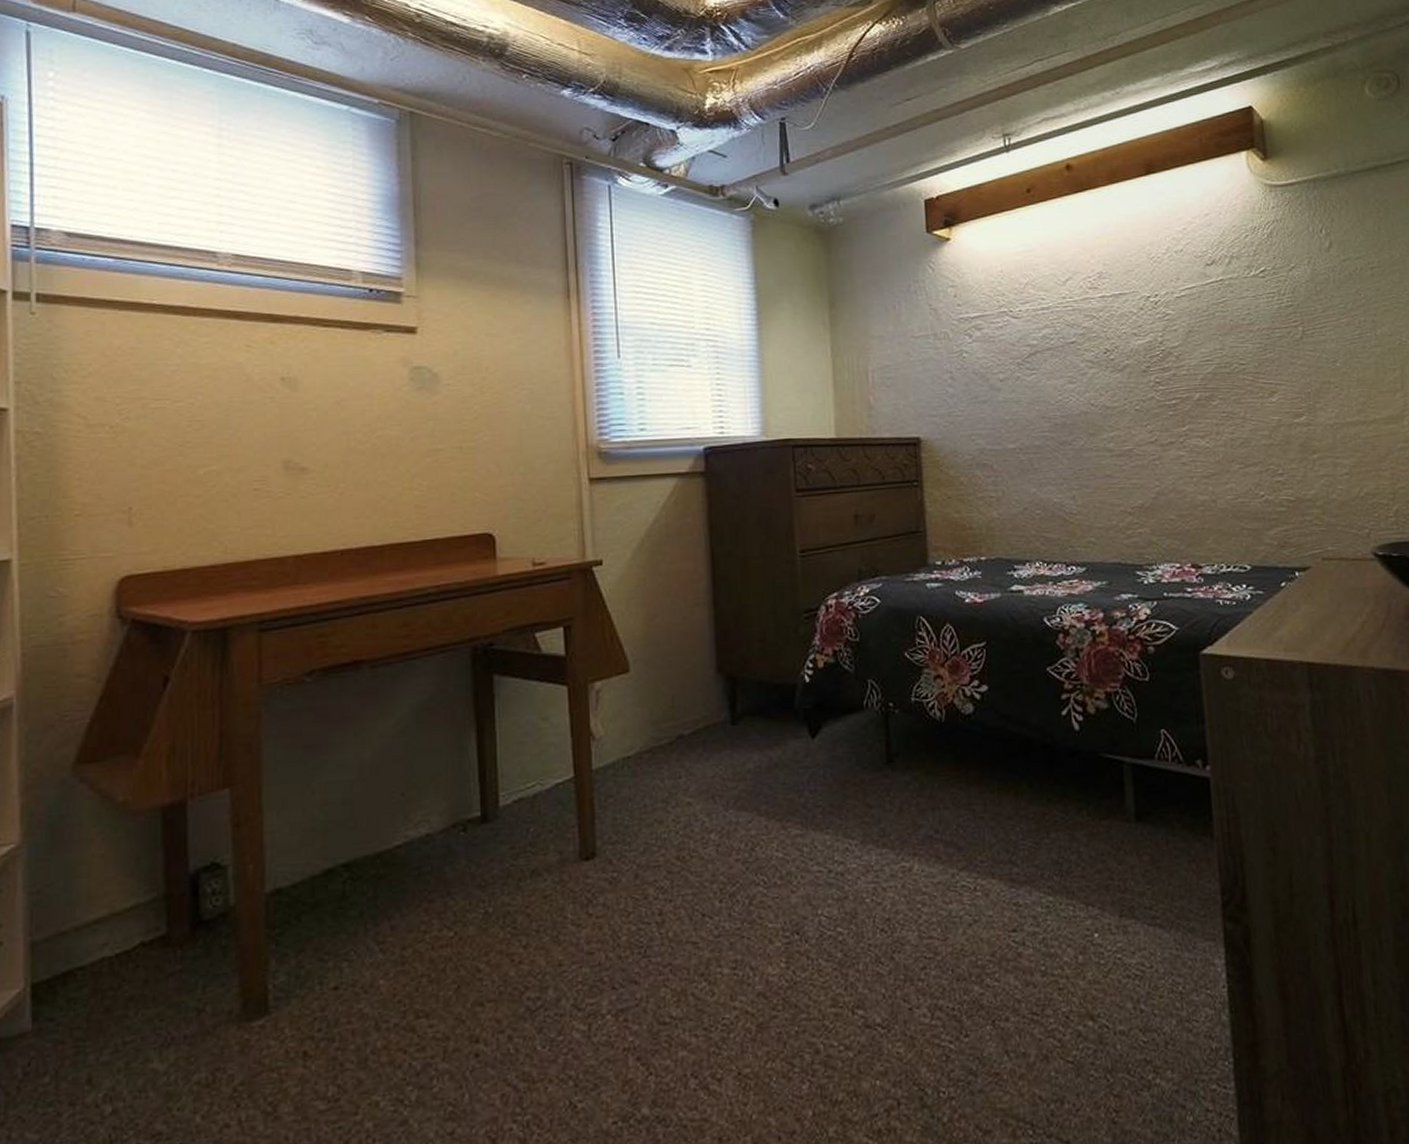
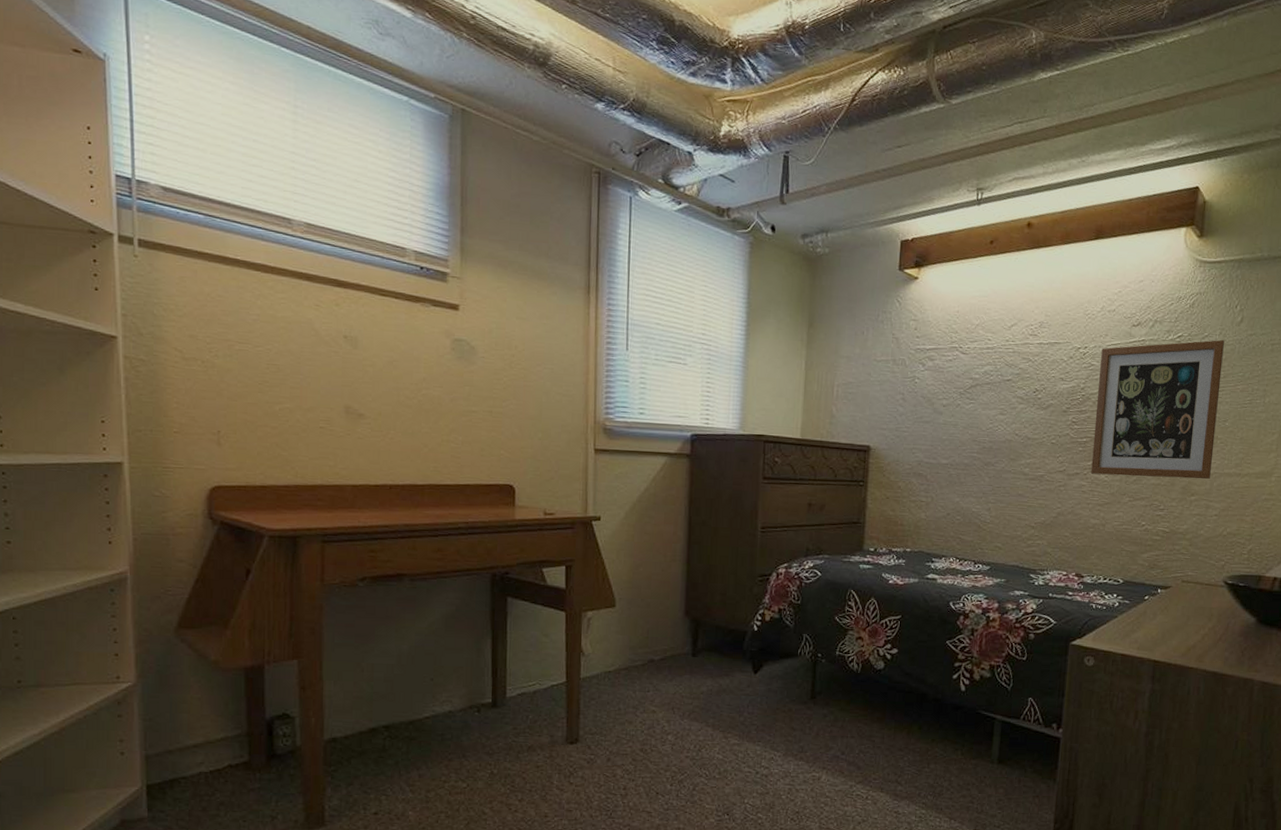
wall art: none [1175,269,1331,441] -> present [1091,339,1224,479]

